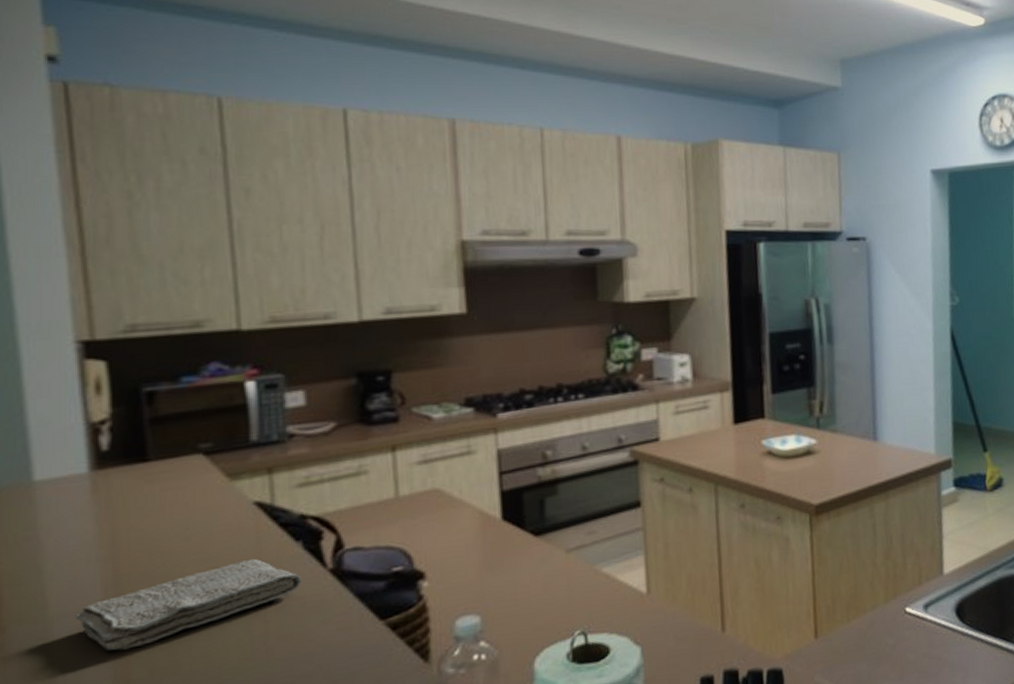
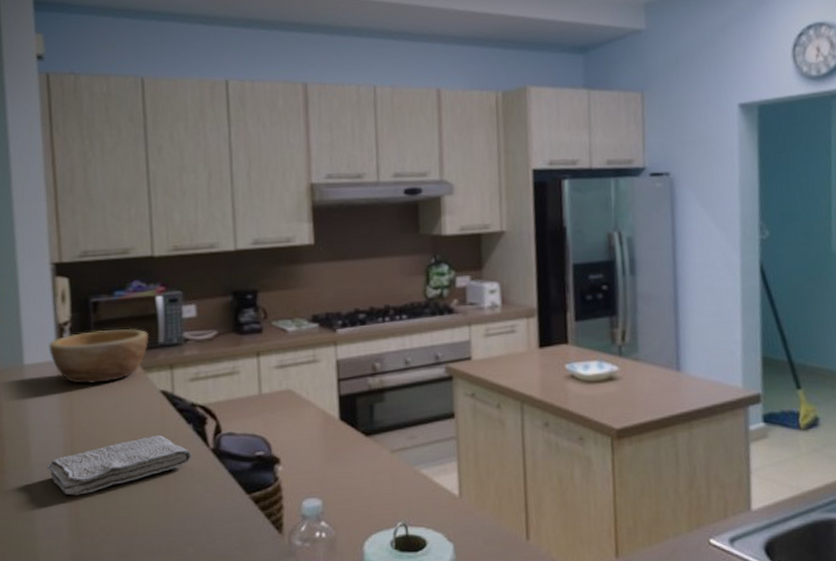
bowl: none [75,424,236,502] -> present [49,328,149,384]

